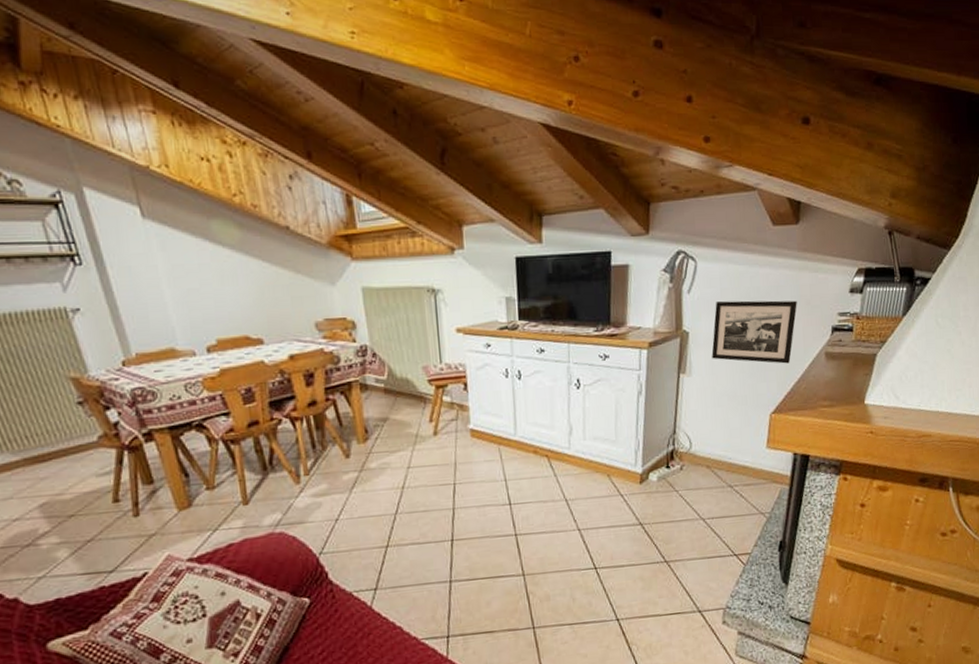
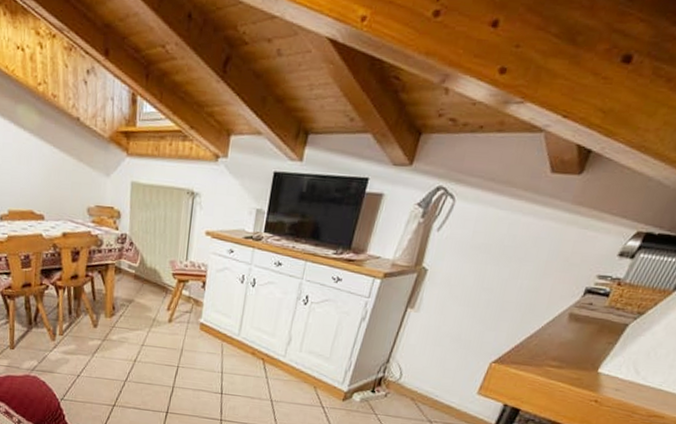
picture frame: present [711,300,797,364] -> none [445,244,554,318]

